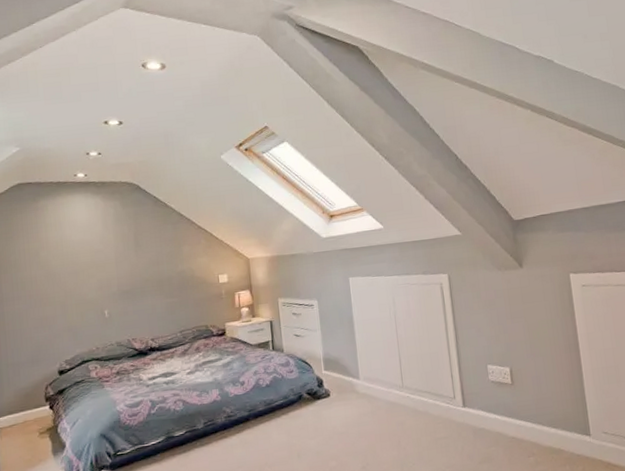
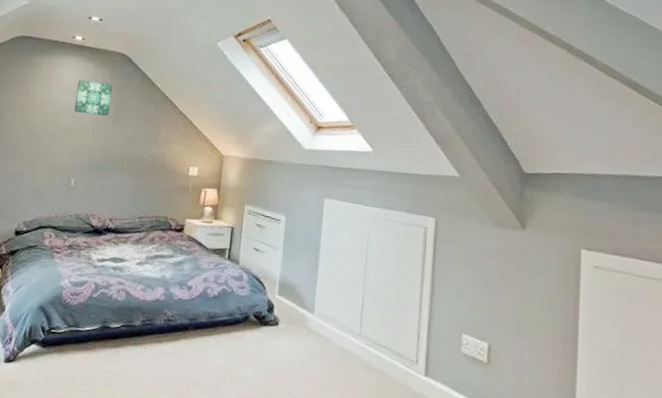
wall art: none [90,213,128,247] -> present [74,79,113,116]

